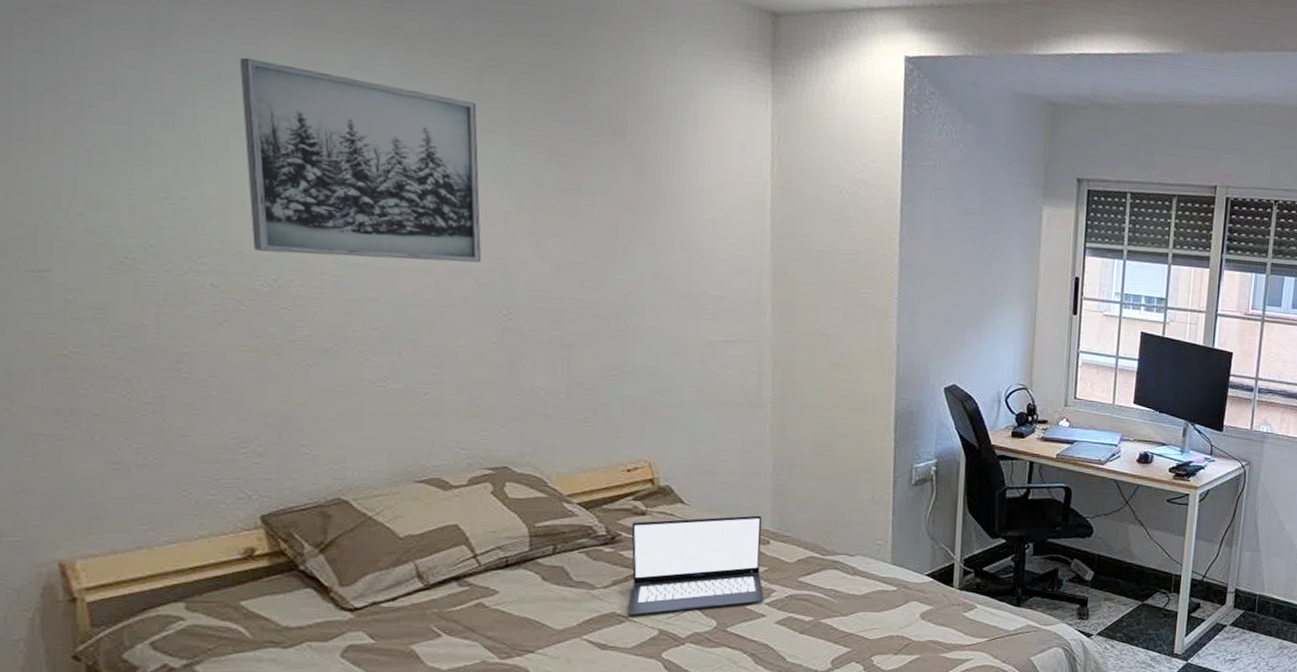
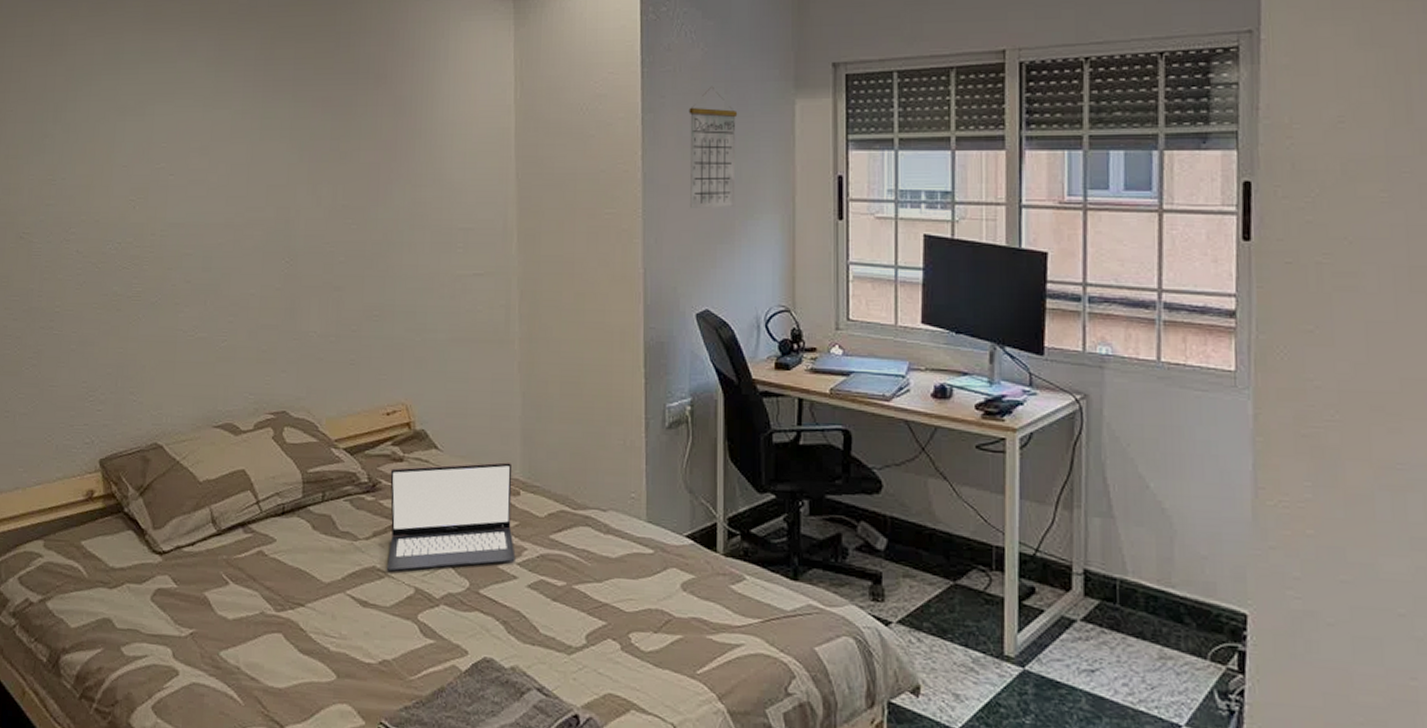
wall art: present [239,57,482,263] -> none [105,55,270,218]
calendar: none [943,185,991,297] -> present [689,86,738,208]

